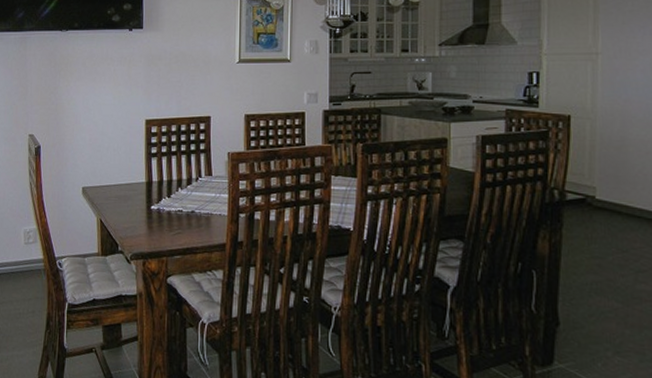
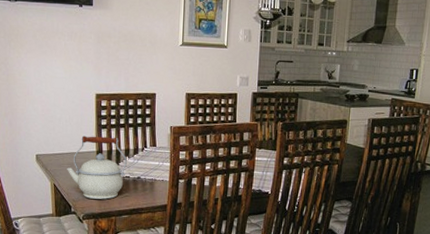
kettle: none [114,165,179,237] -> present [67,135,127,199]

